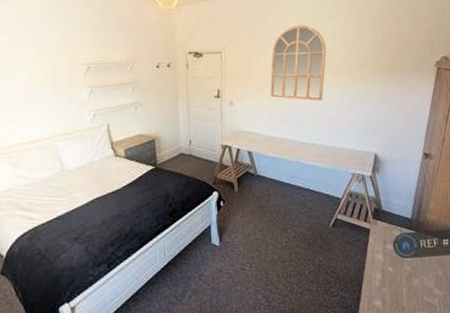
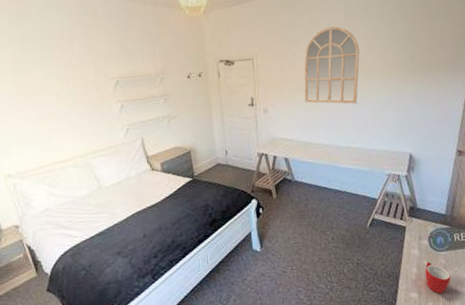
mug: none [389,268,417,304] -> present [425,261,451,294]

